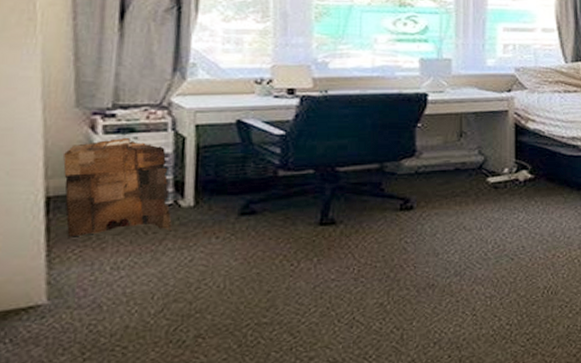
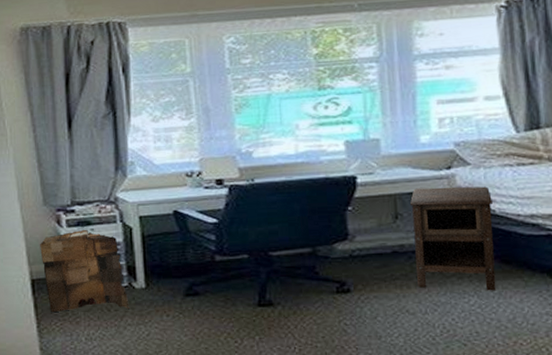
nightstand: none [473,108,544,207] -> present [409,186,497,291]

